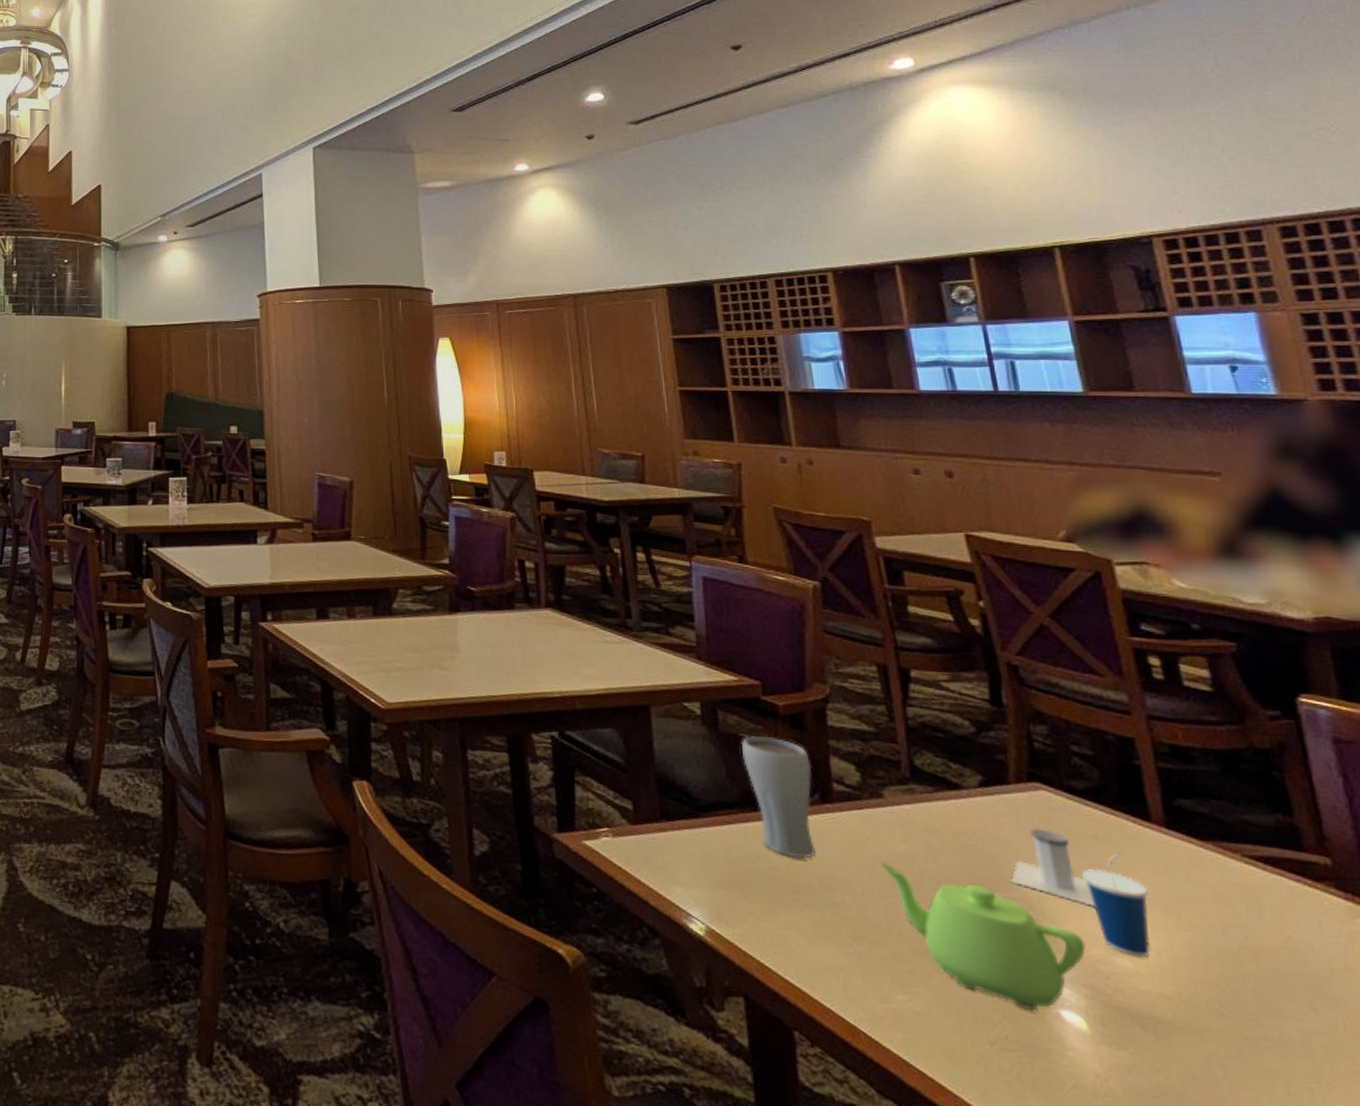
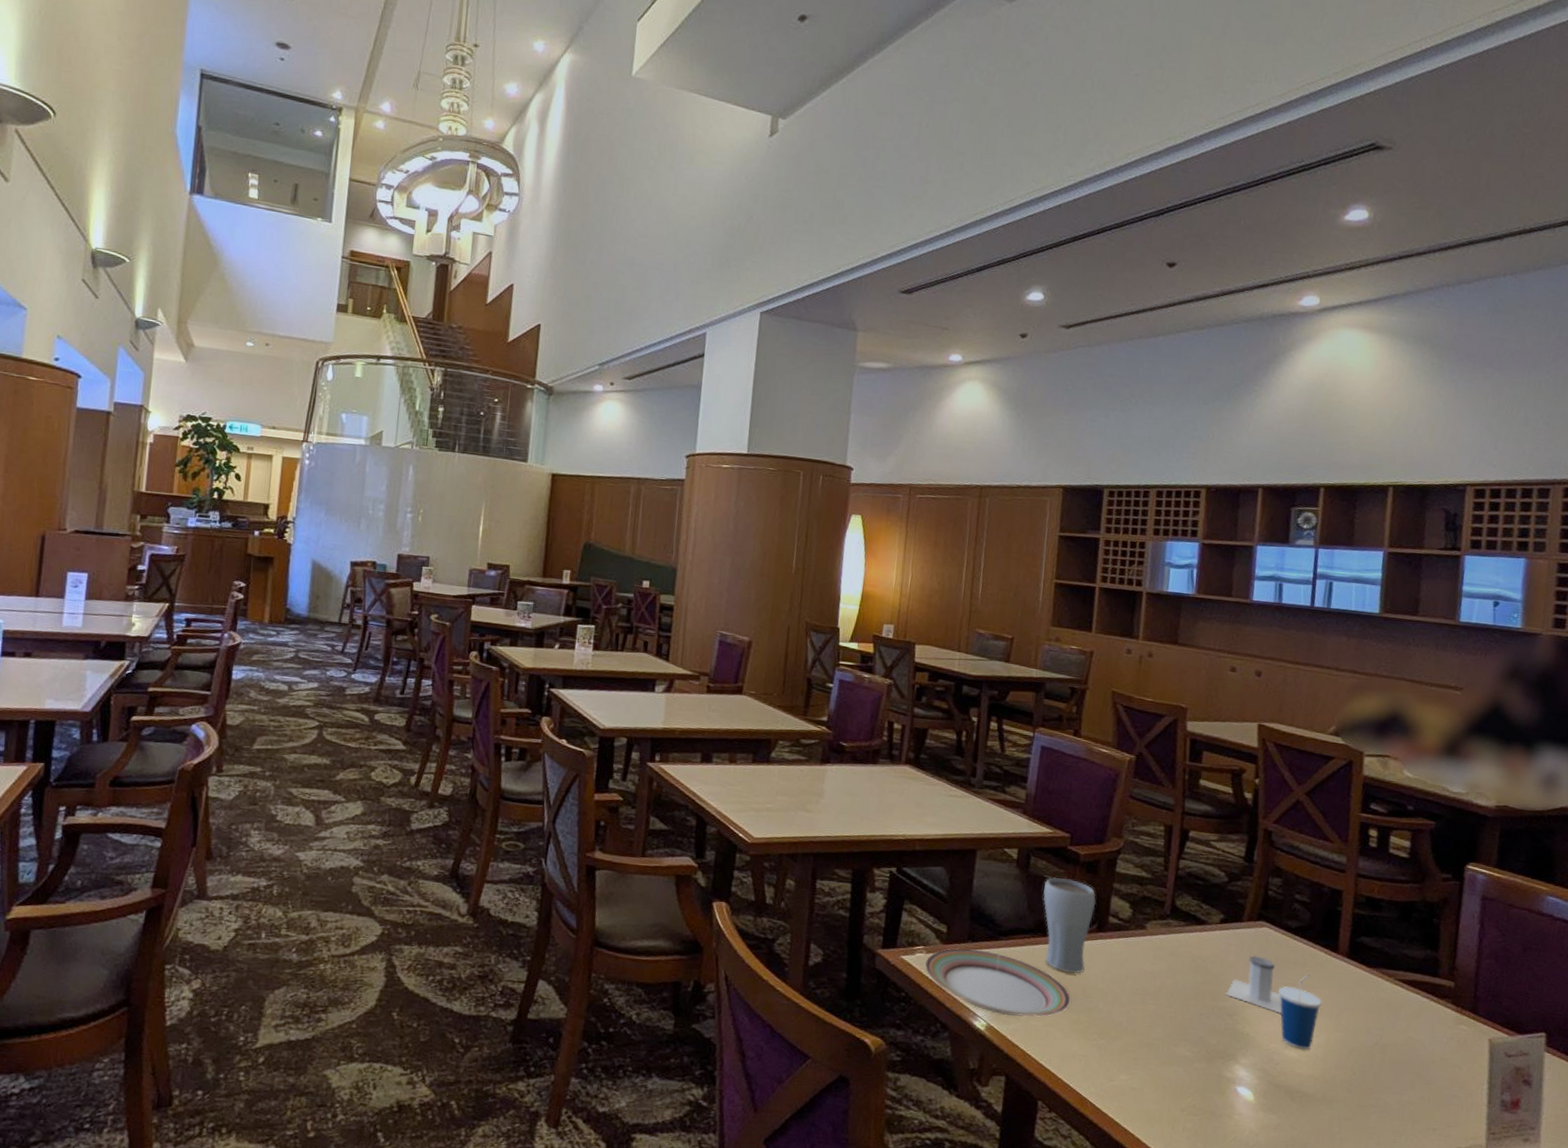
plate: none [613,829,807,917] -> present [925,948,1071,1017]
teapot: present [878,862,1086,1010] -> none [1130,977,1268,1087]

